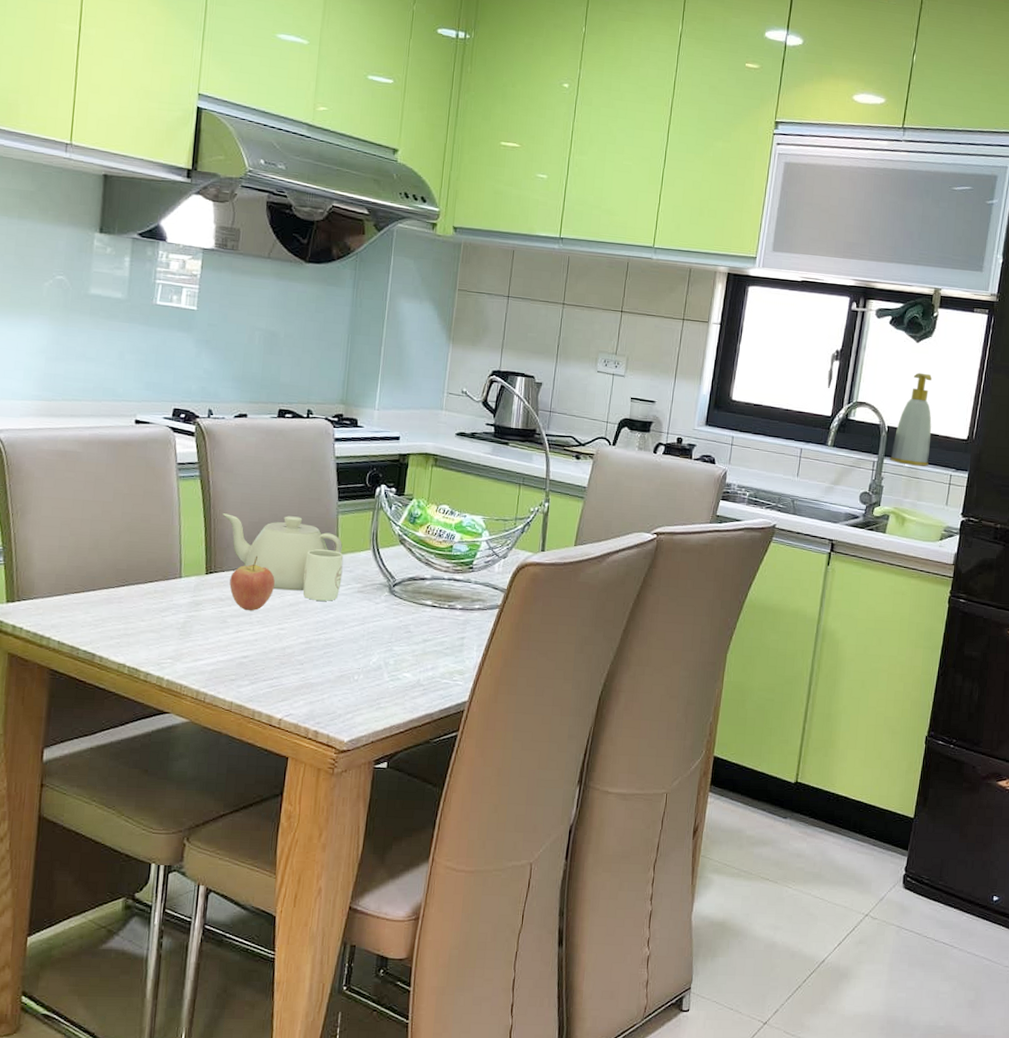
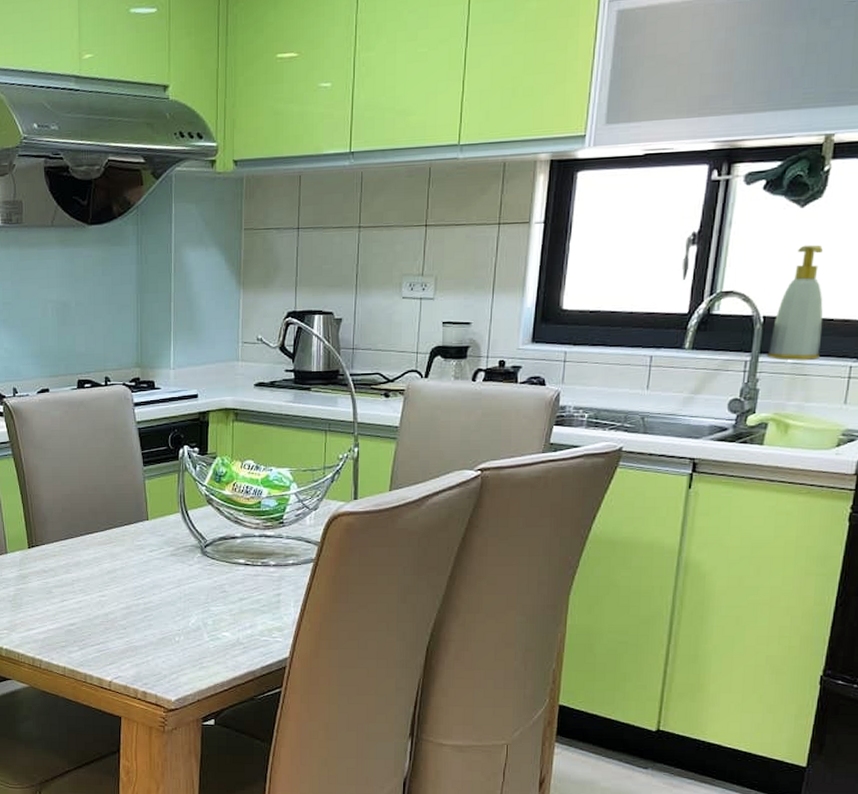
teapot: present [222,513,343,591] -> none [37,485,152,558]
fruit: present [229,556,275,611] -> none [50,527,92,581]
mug: present [302,549,344,601] -> none [117,516,154,566]

